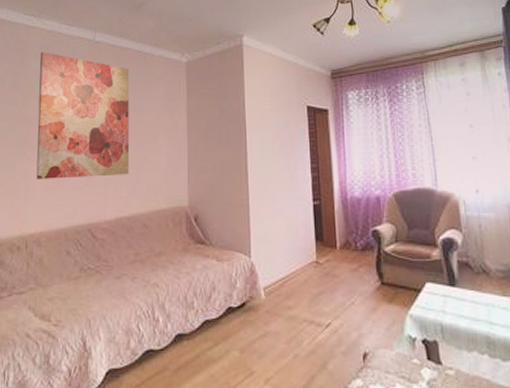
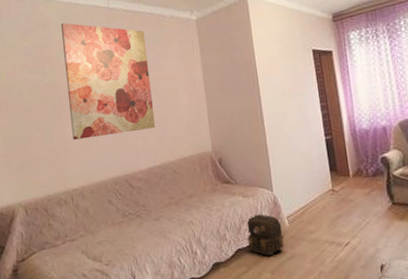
backpack: none [217,282,258,332] -> present [245,214,284,257]

